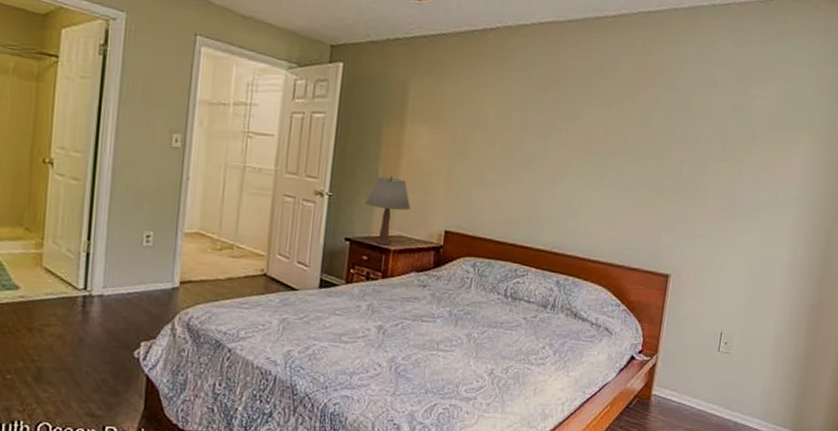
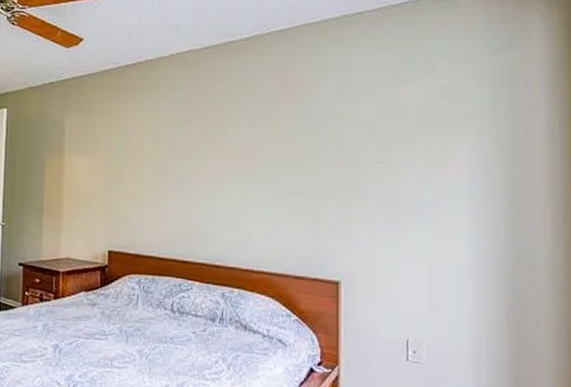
table lamp: present [364,176,411,246] -> none [33,203,75,269]

